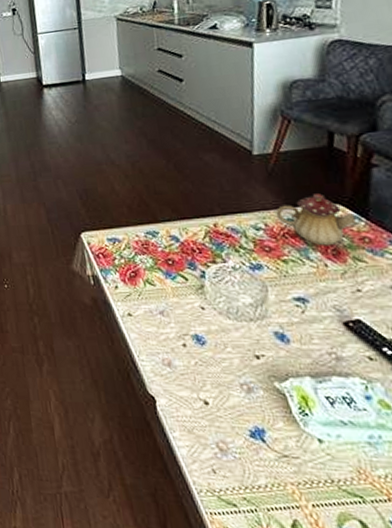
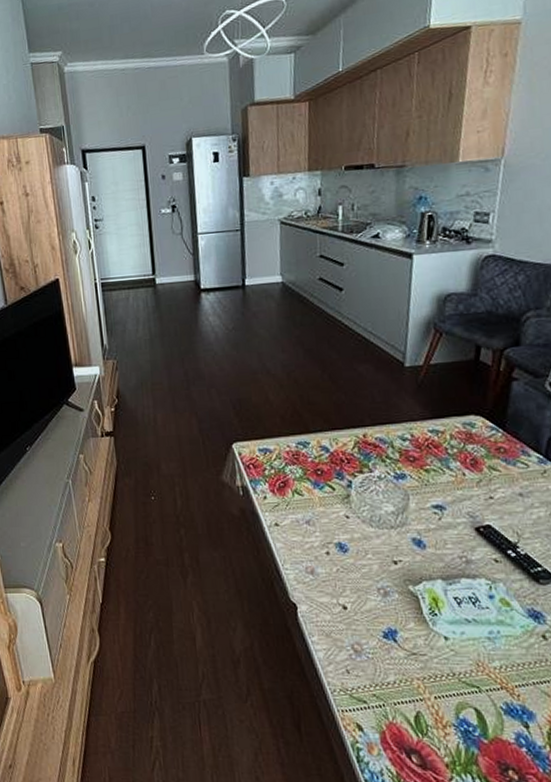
teapot: present [275,193,357,246] -> none [422,405,494,456]

